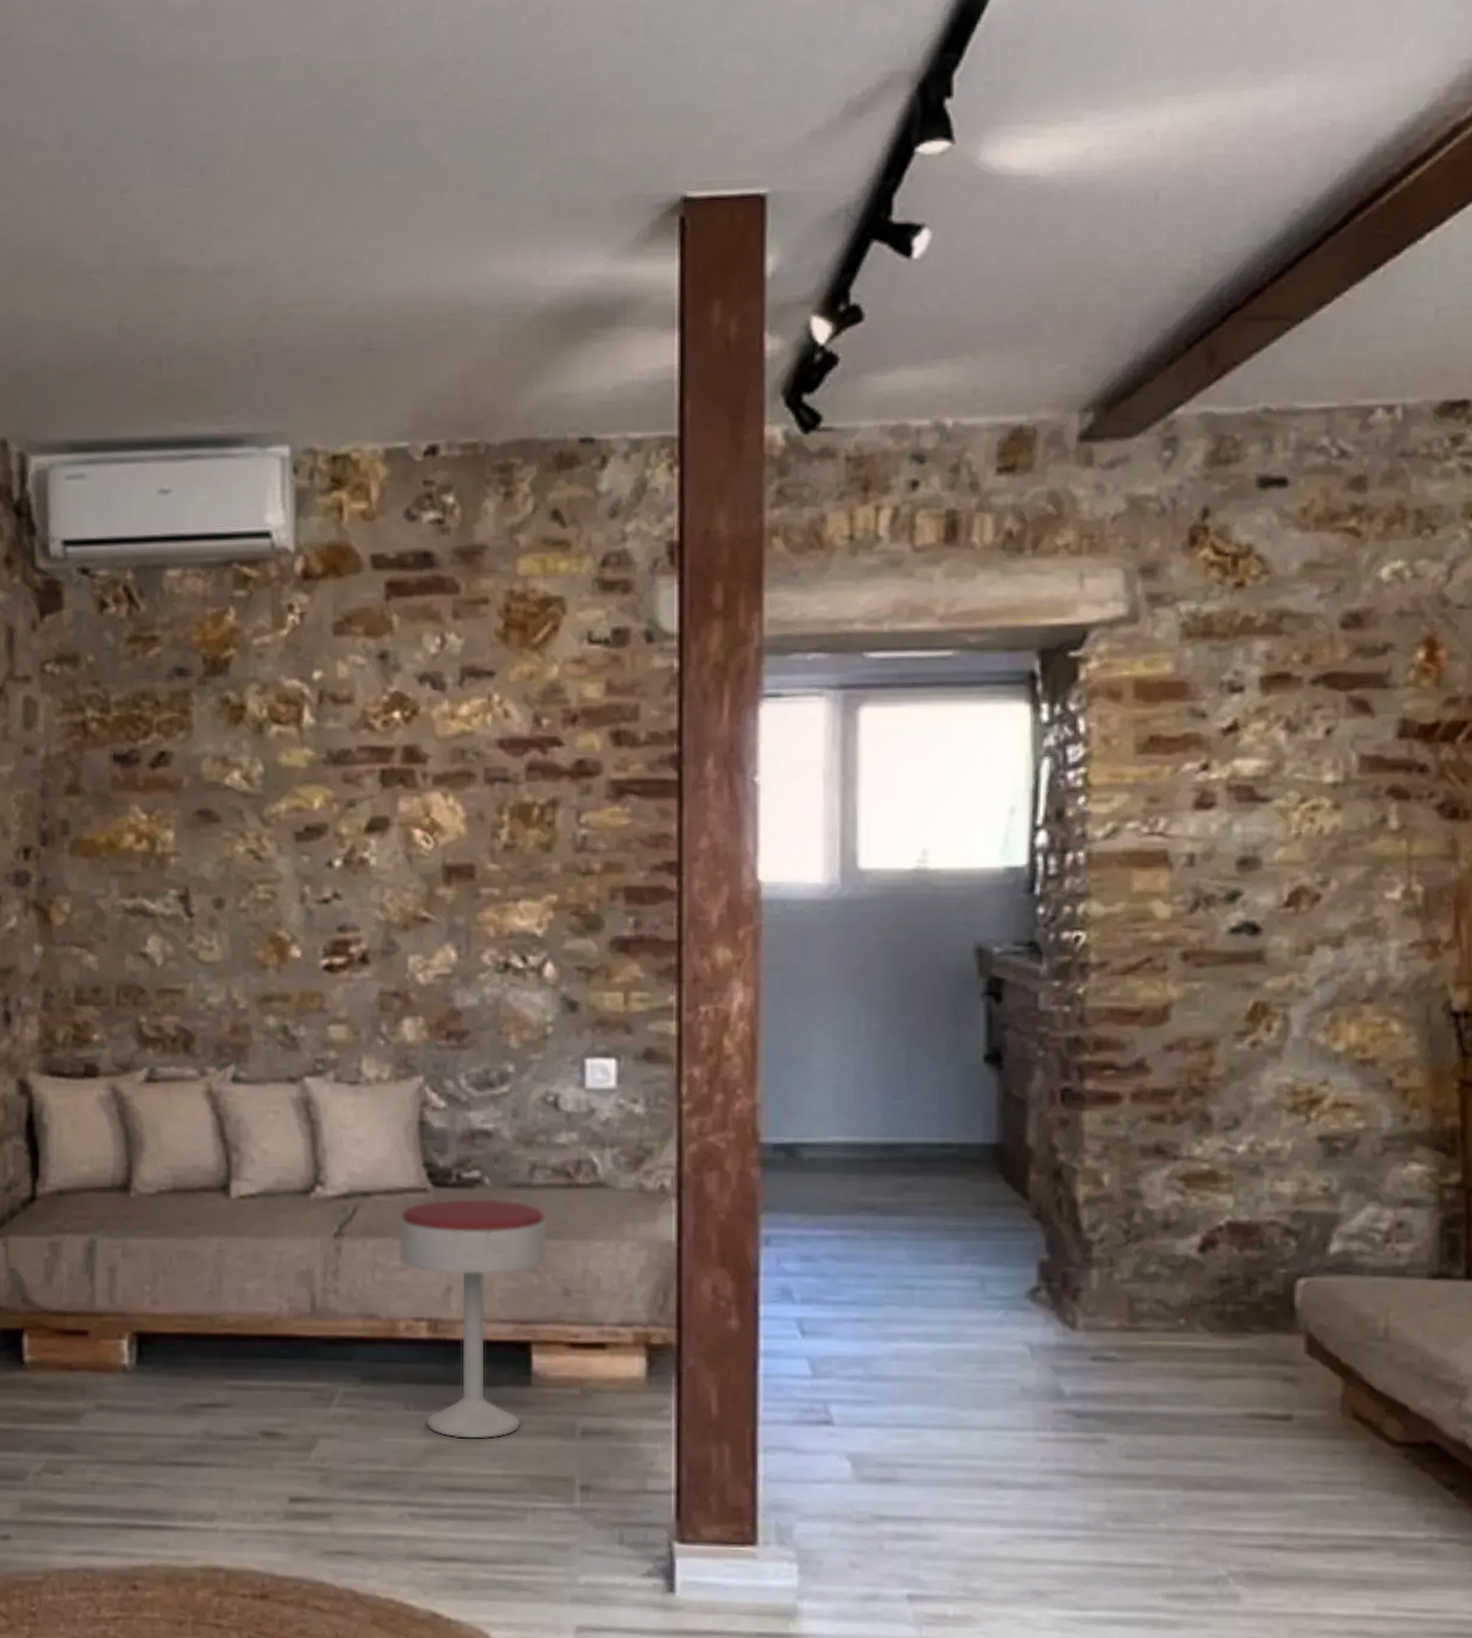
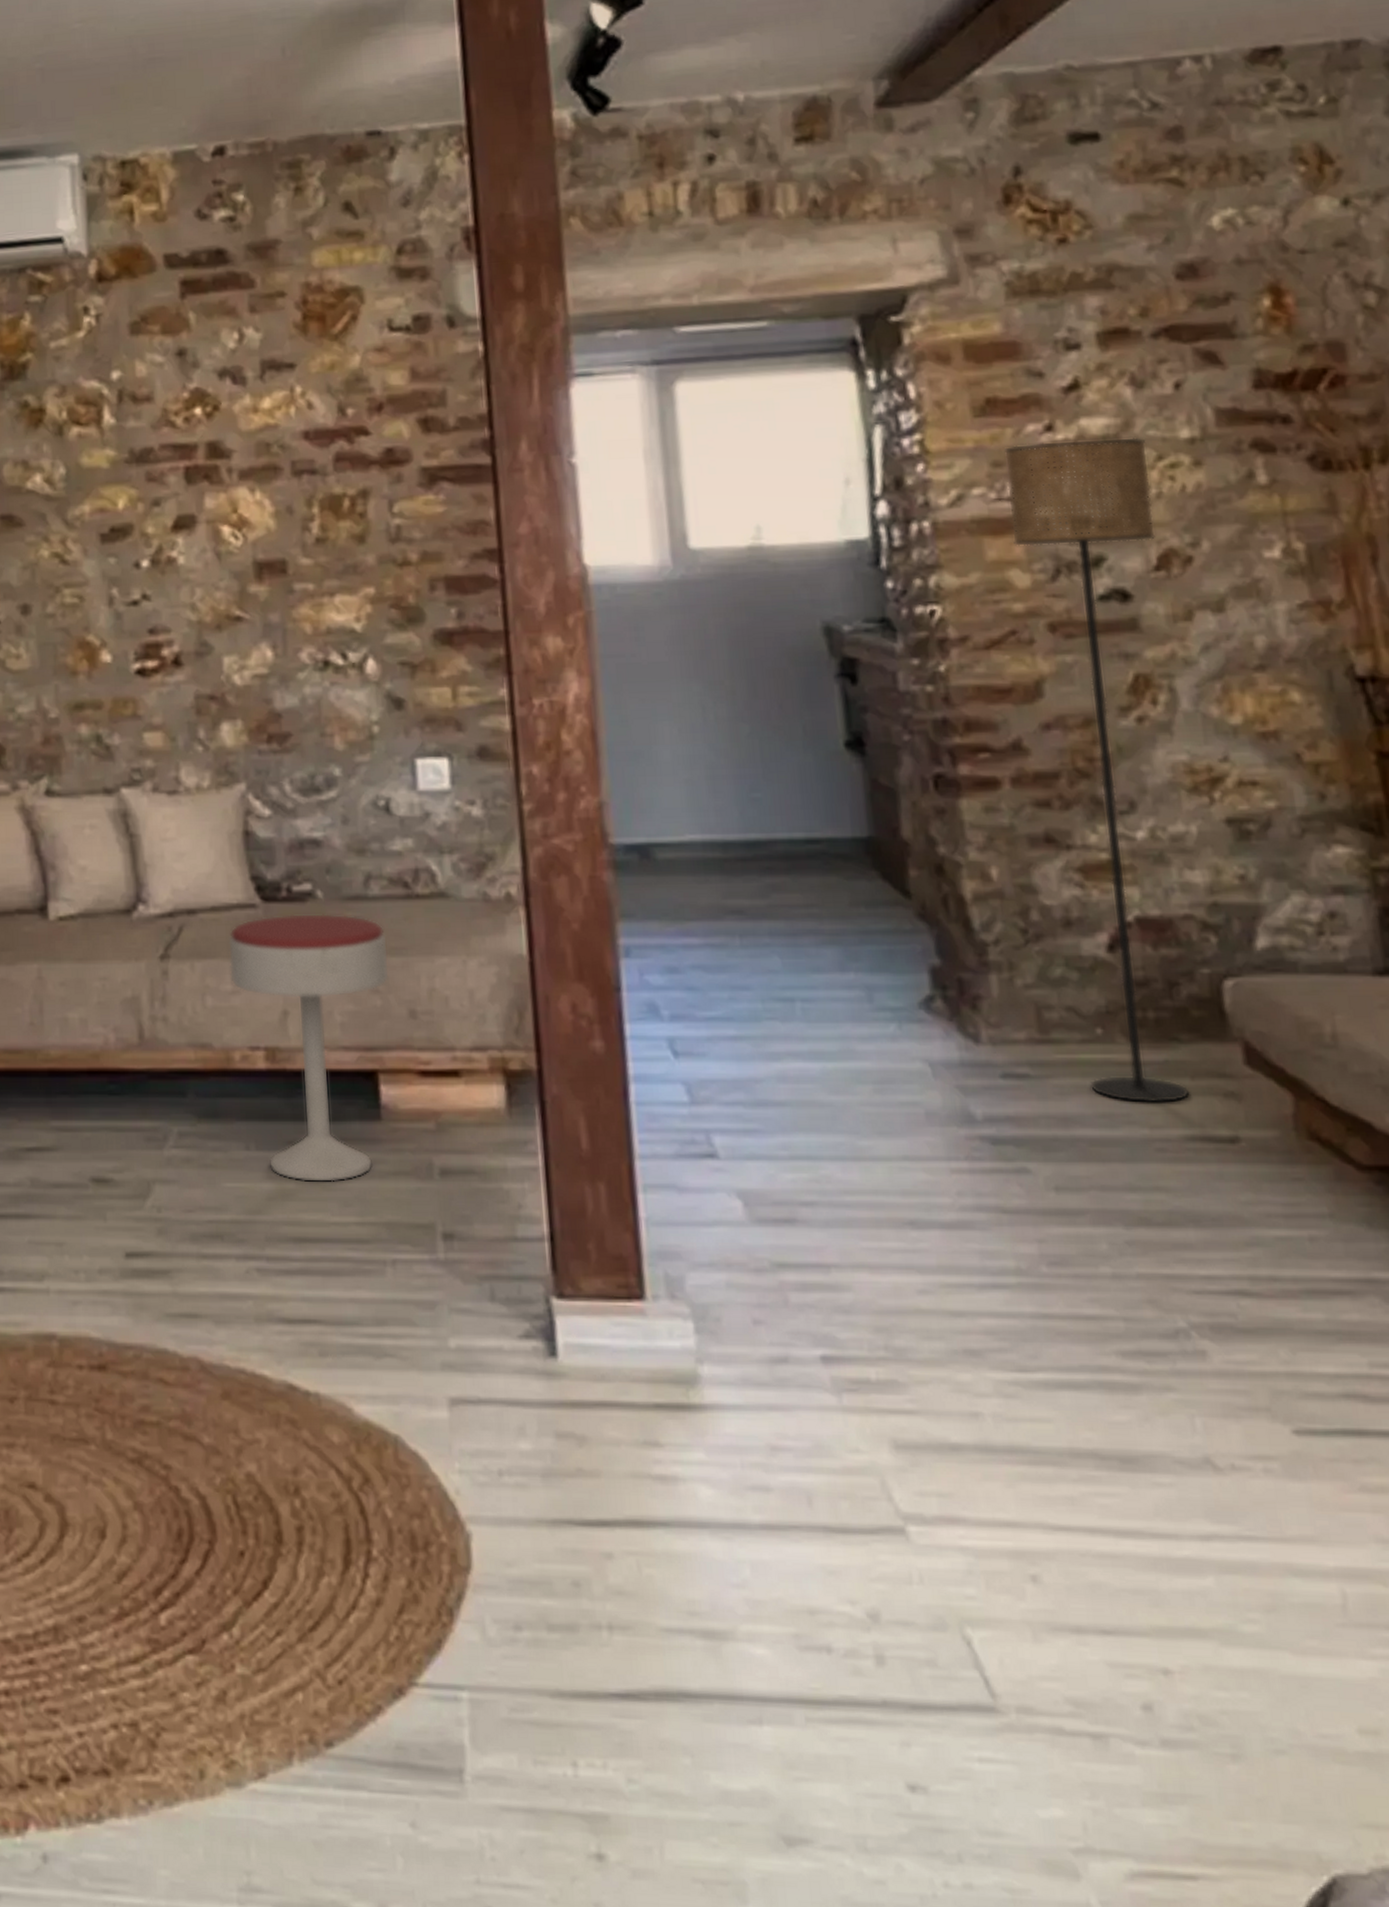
floor lamp: none [1158,779,1293,1385] -> present [1003,437,1190,1103]

